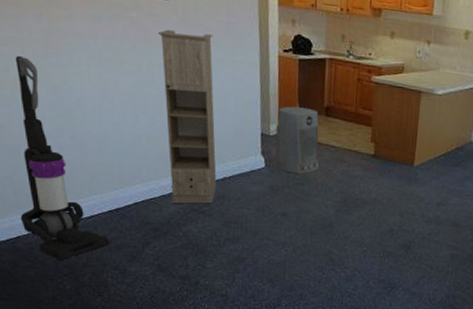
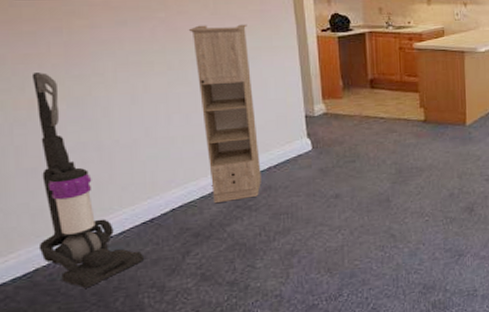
air purifier: present [275,106,319,175] -> none [320,83,370,152]

